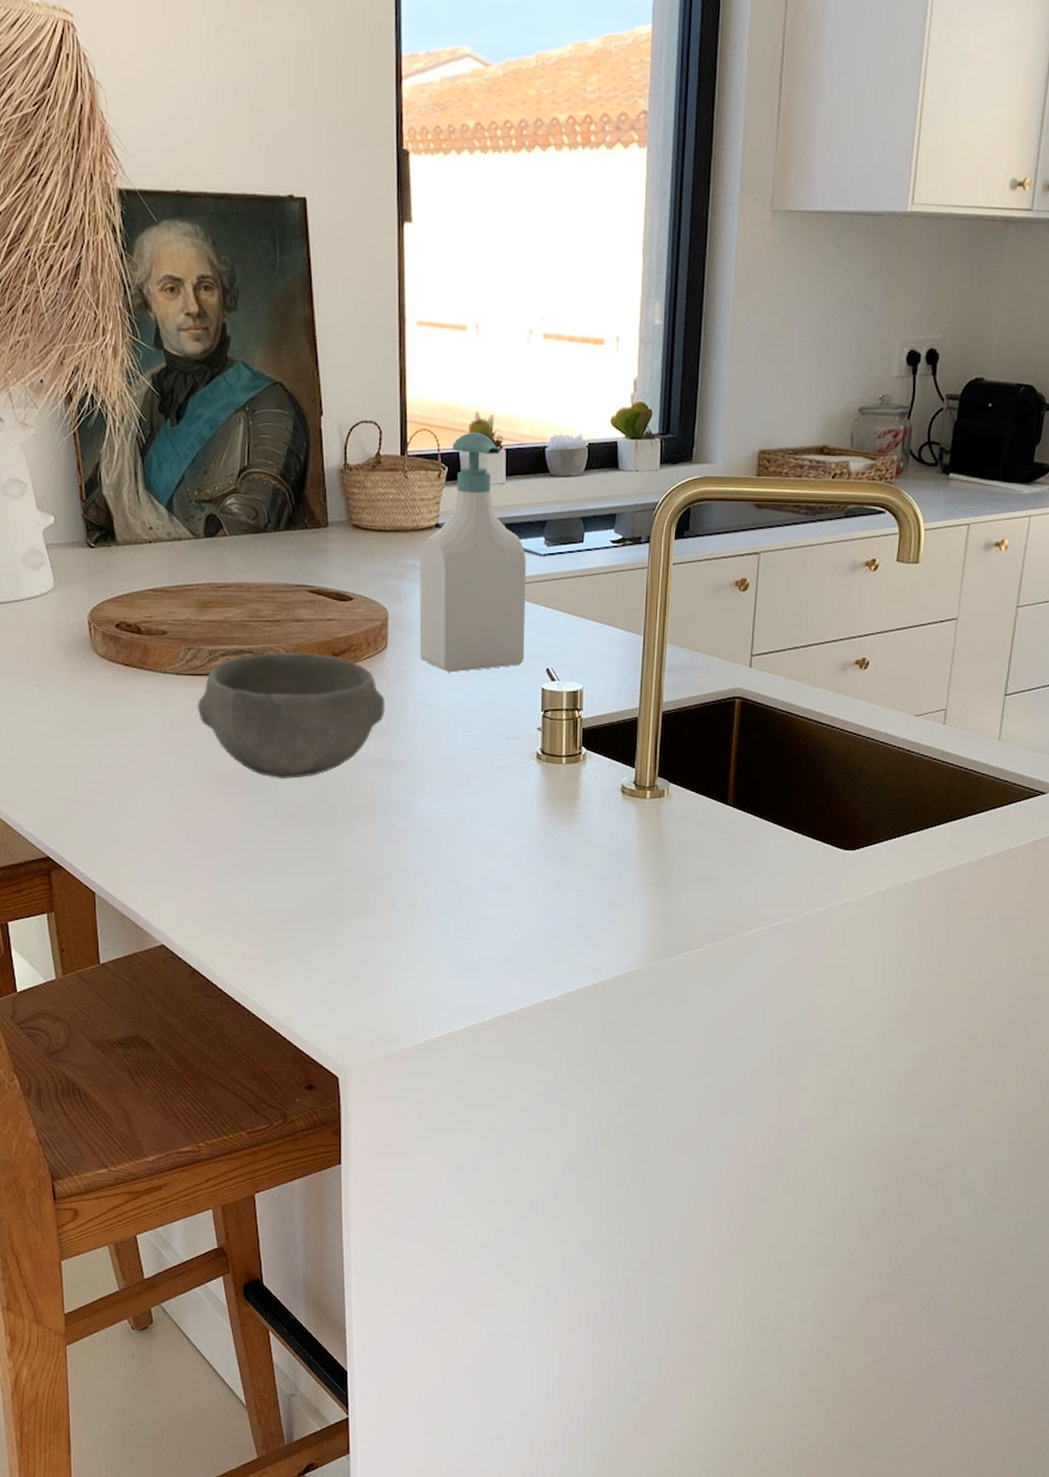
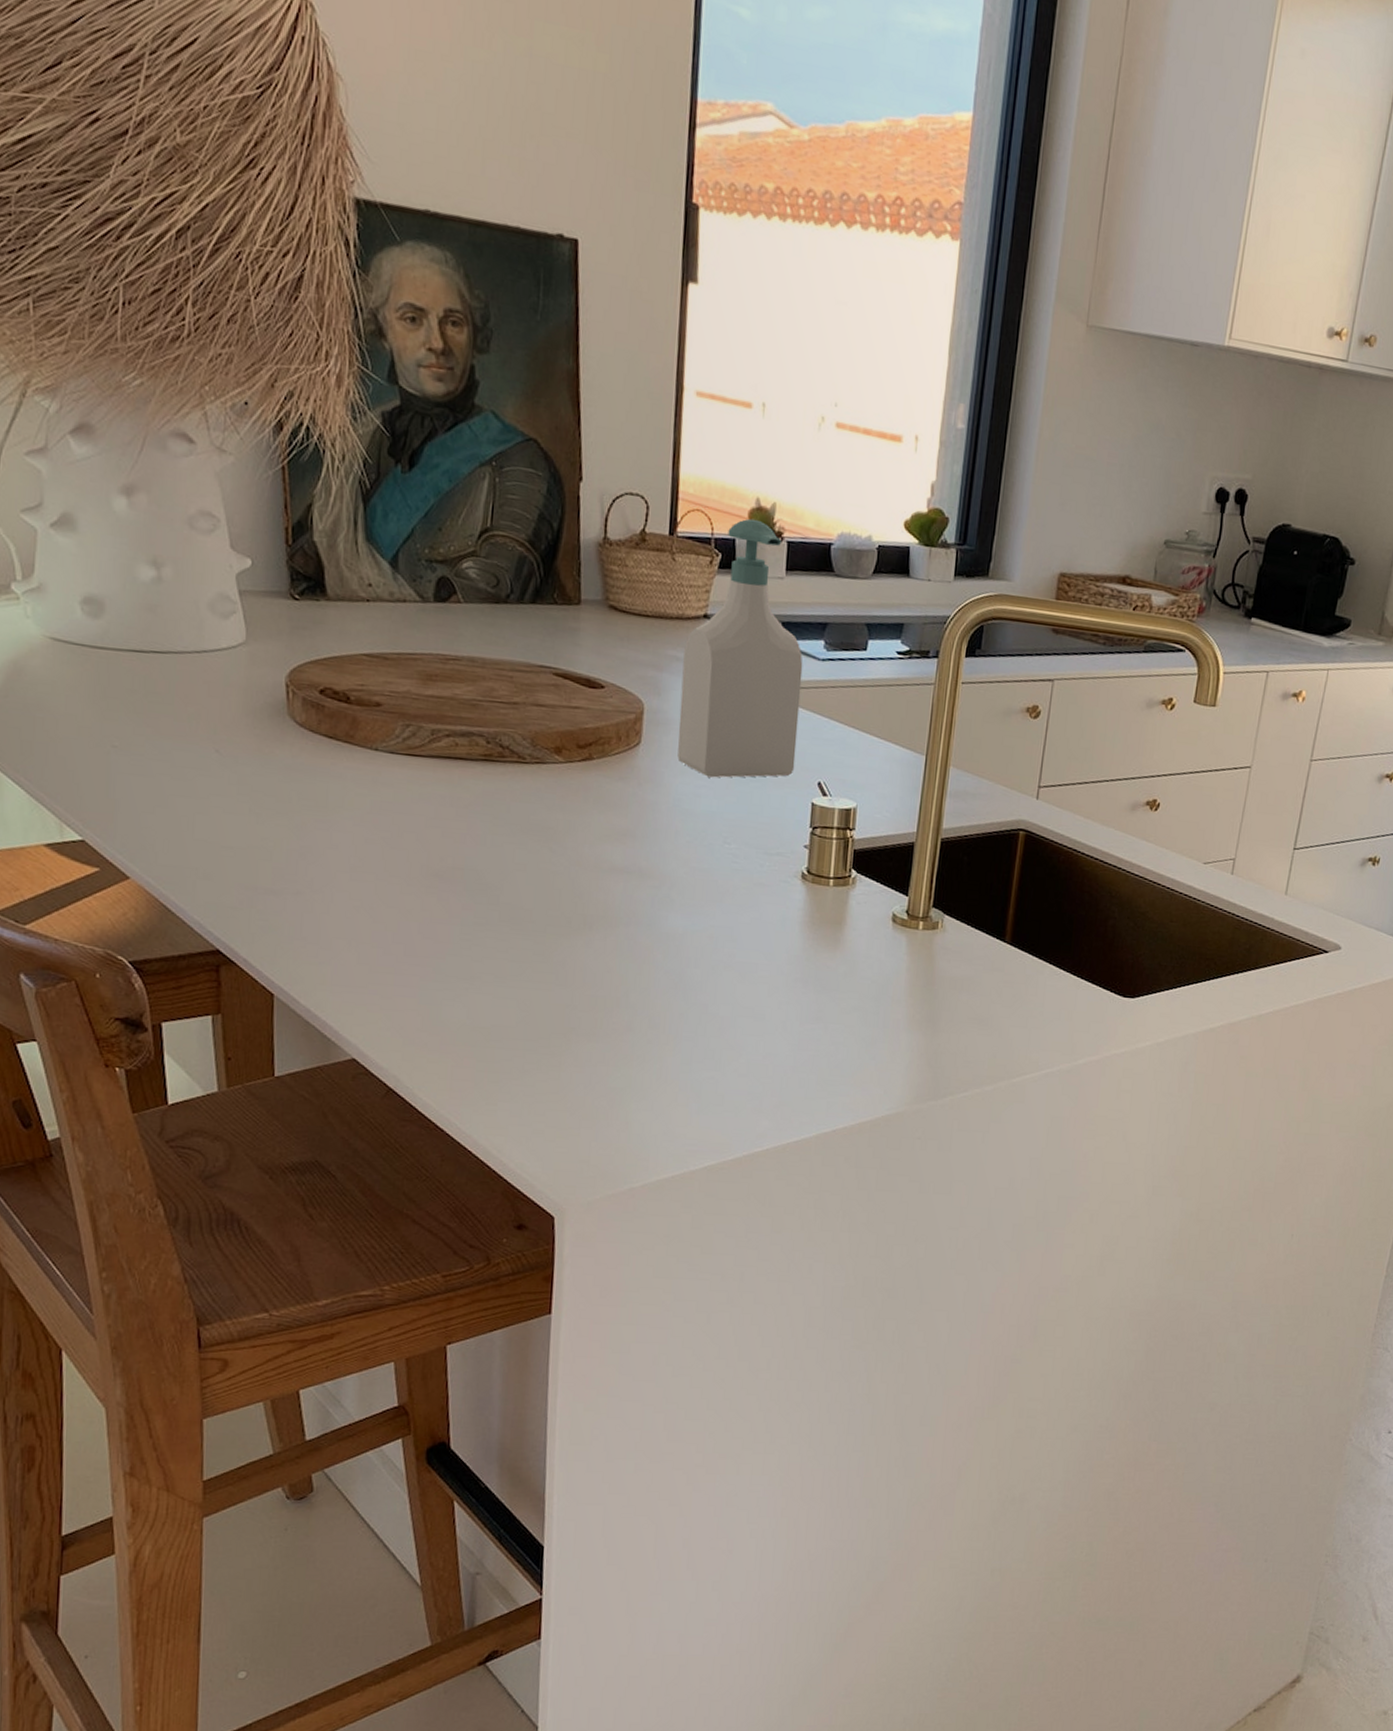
bowl: present [197,652,386,780] -> none [412,738,635,881]

